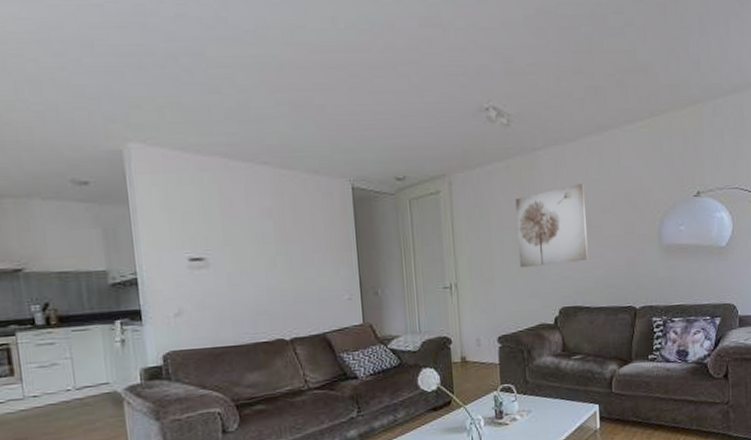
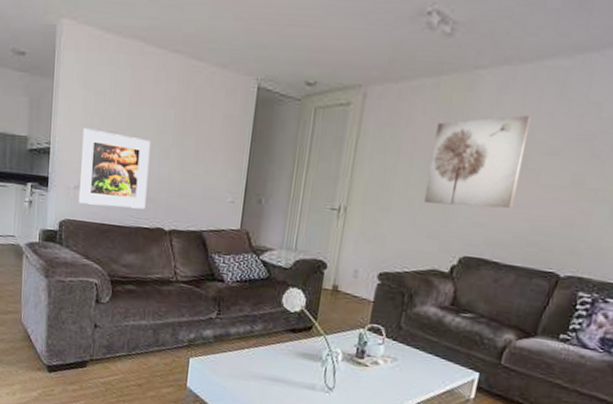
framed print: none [173,251,260,331] -> present [78,128,151,209]

